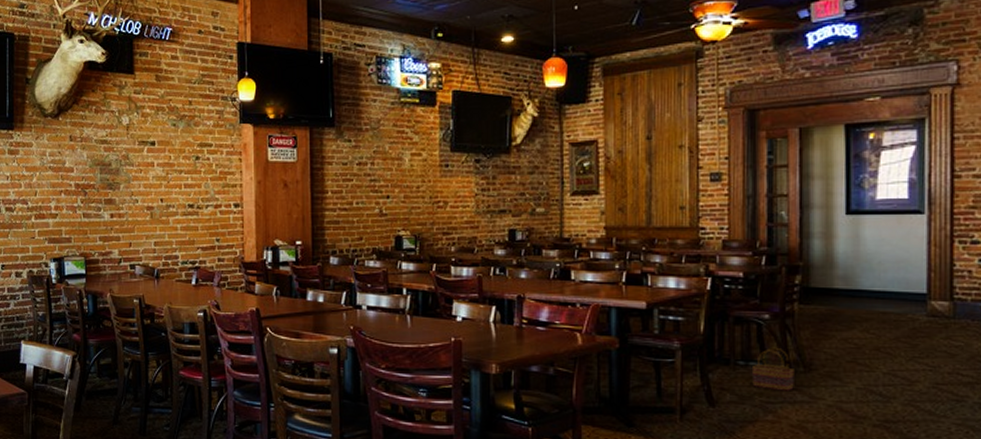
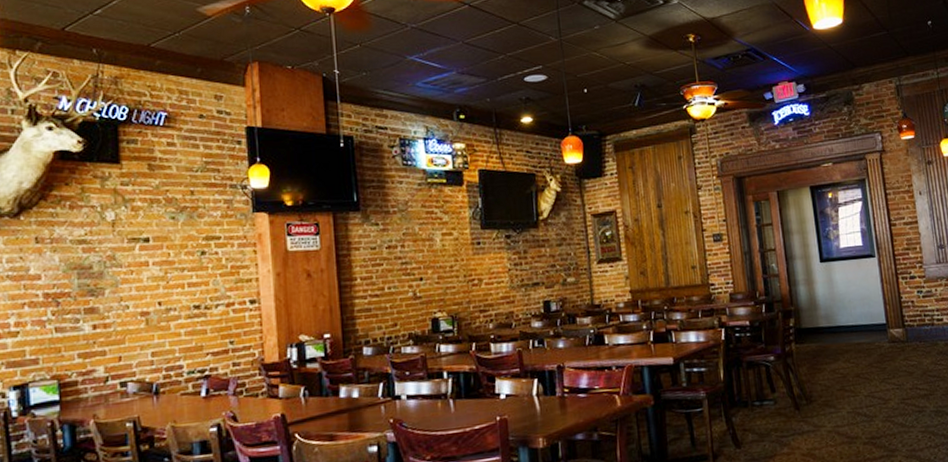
basket: present [752,347,794,391] -> none [766,385,801,424]

